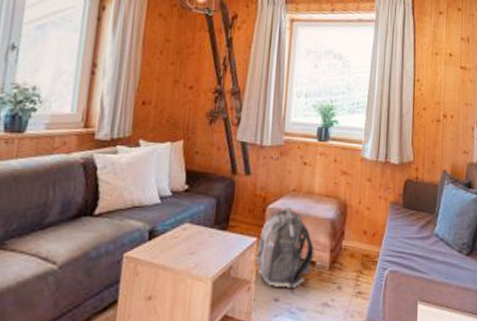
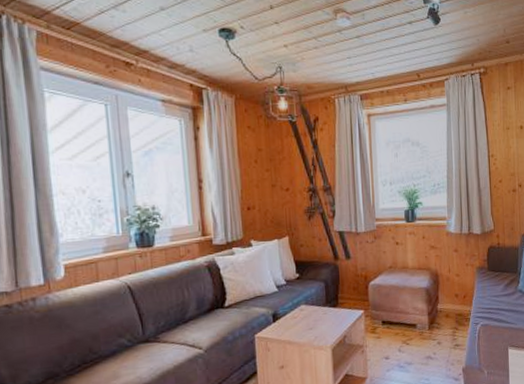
backpack: present [254,206,314,288] -> none [363,281,414,348]

